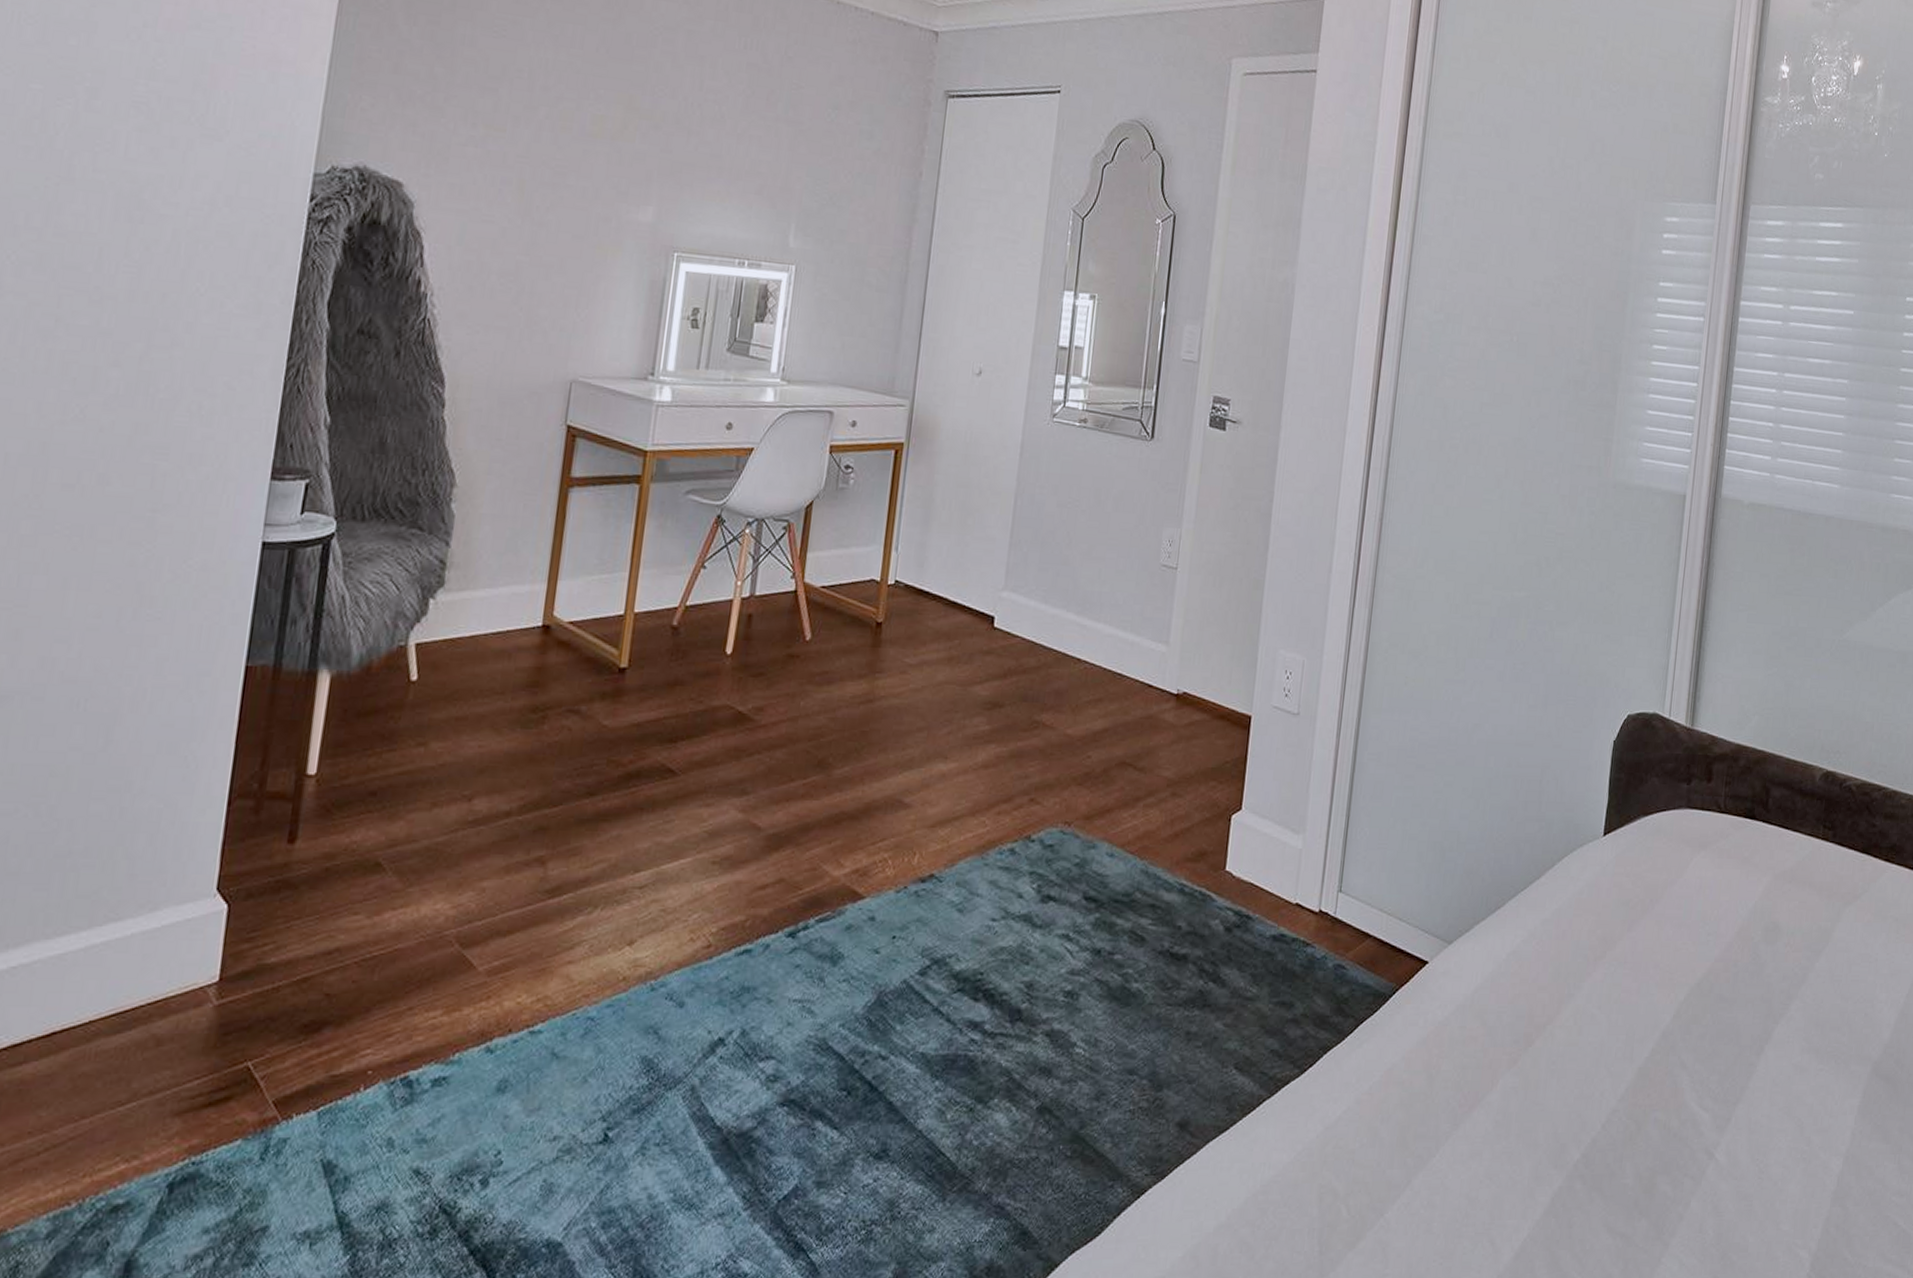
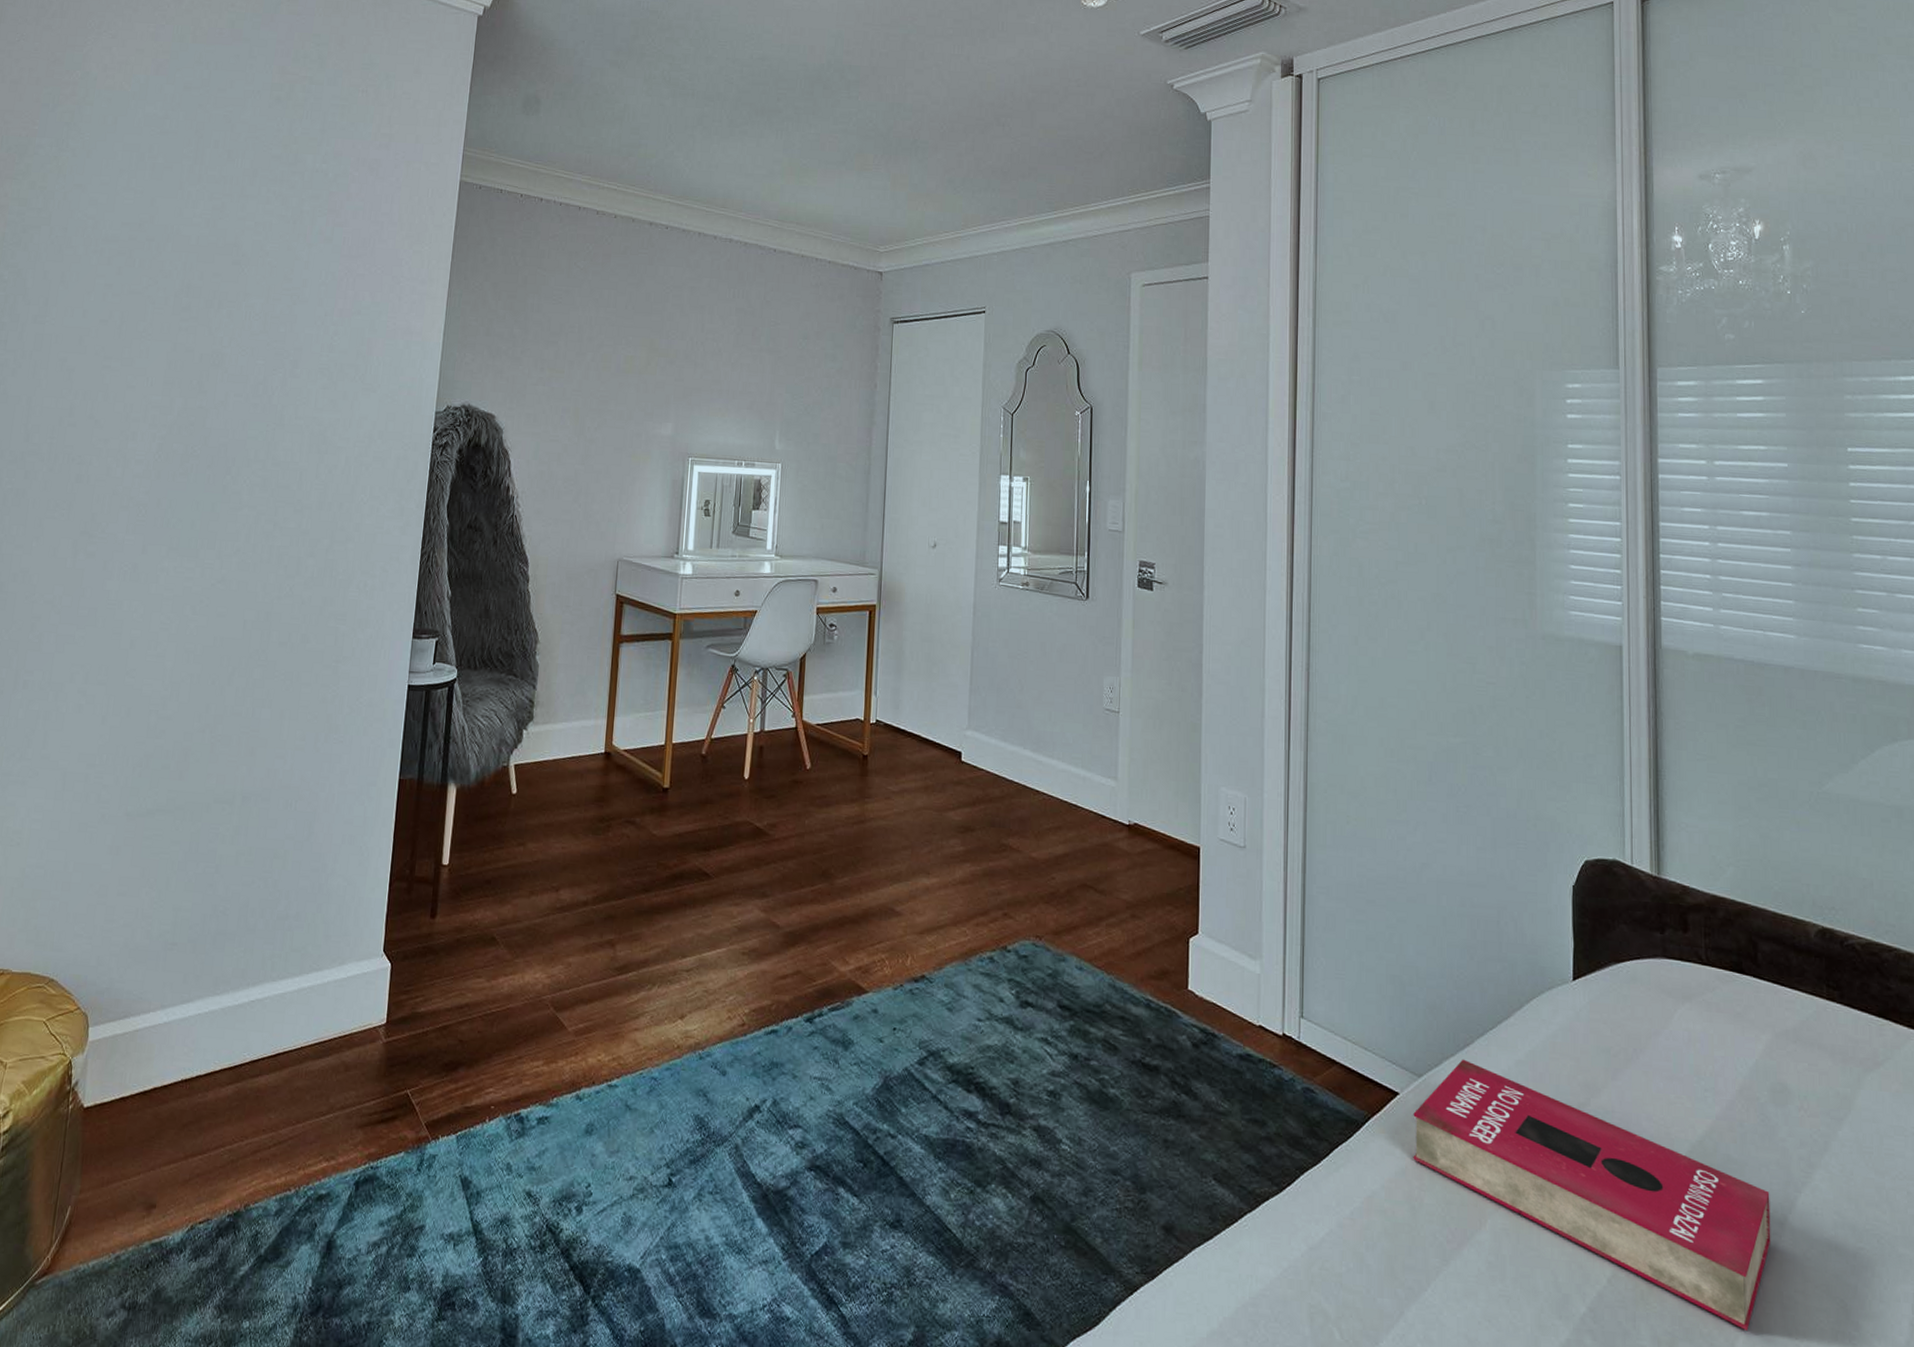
book: none [1435,922,1752,1157] -> present [1413,1059,1771,1330]

